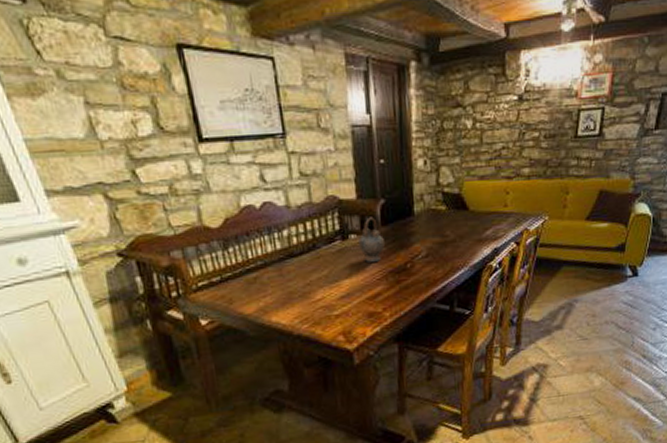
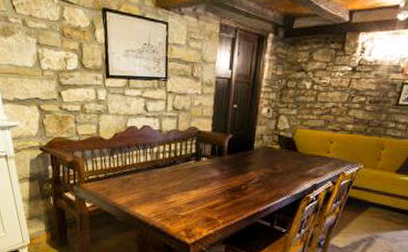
teapot: present [357,217,385,262] -> none [206,146,227,180]

